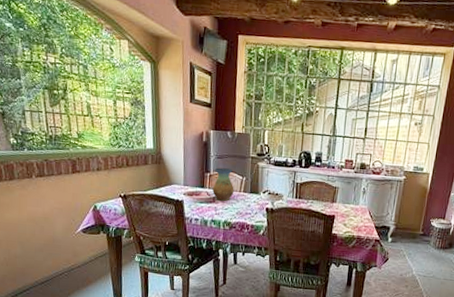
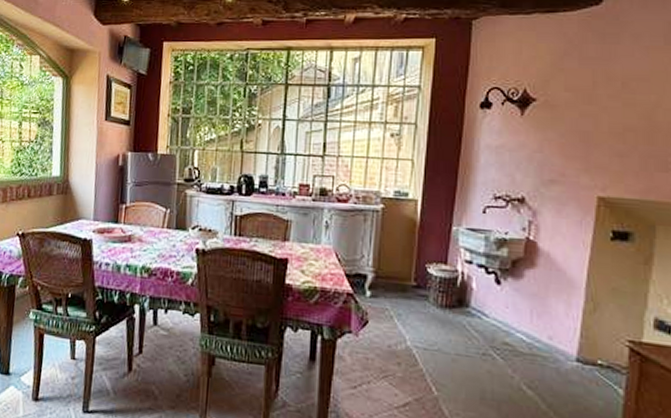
vase: present [212,167,234,201] -> none [128,197,156,240]

